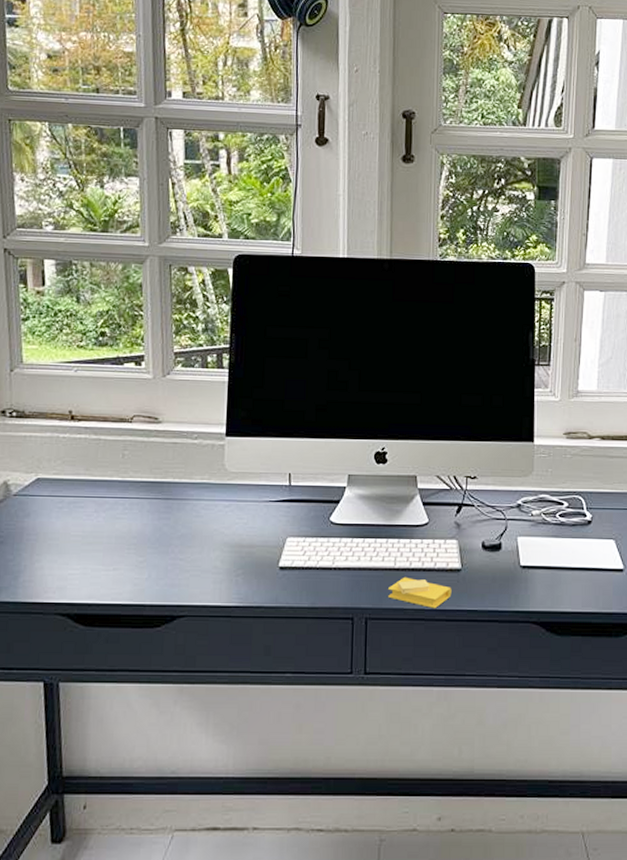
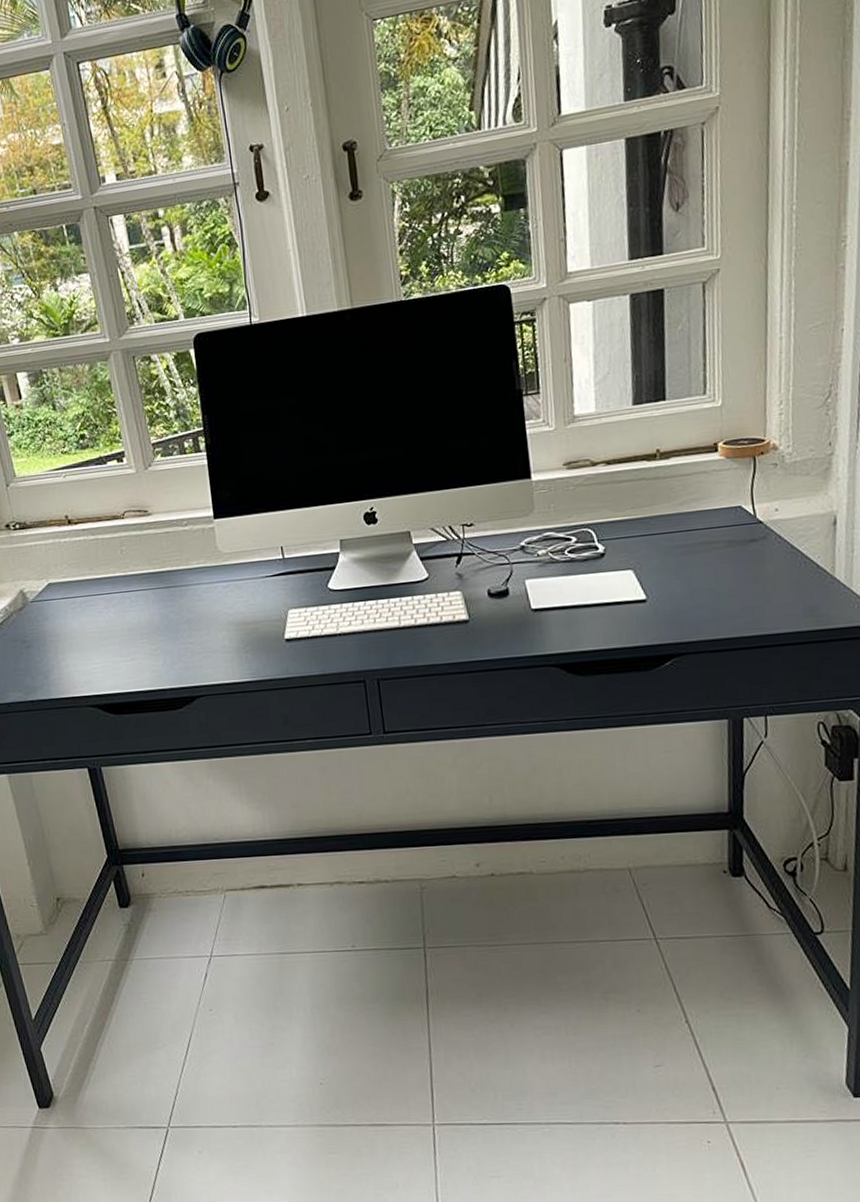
sticky notes: present [388,577,452,609] -> none [396,634,462,663]

